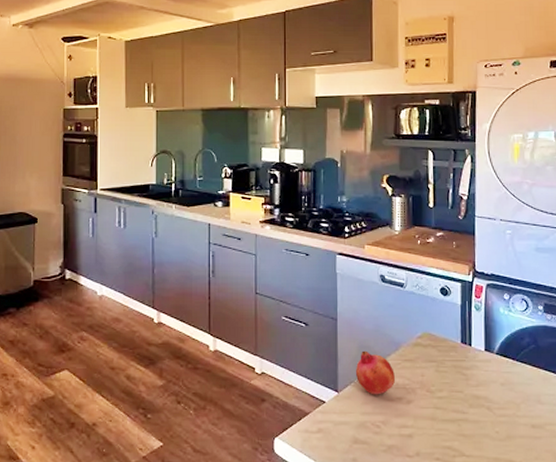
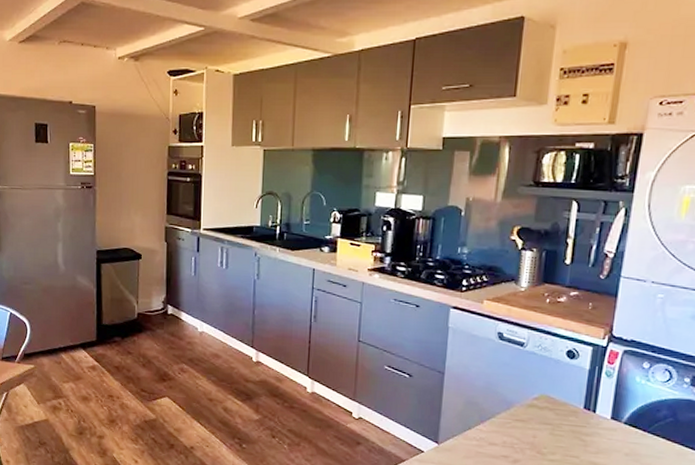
fruit: present [355,350,396,395] -> none [459,406,504,451]

